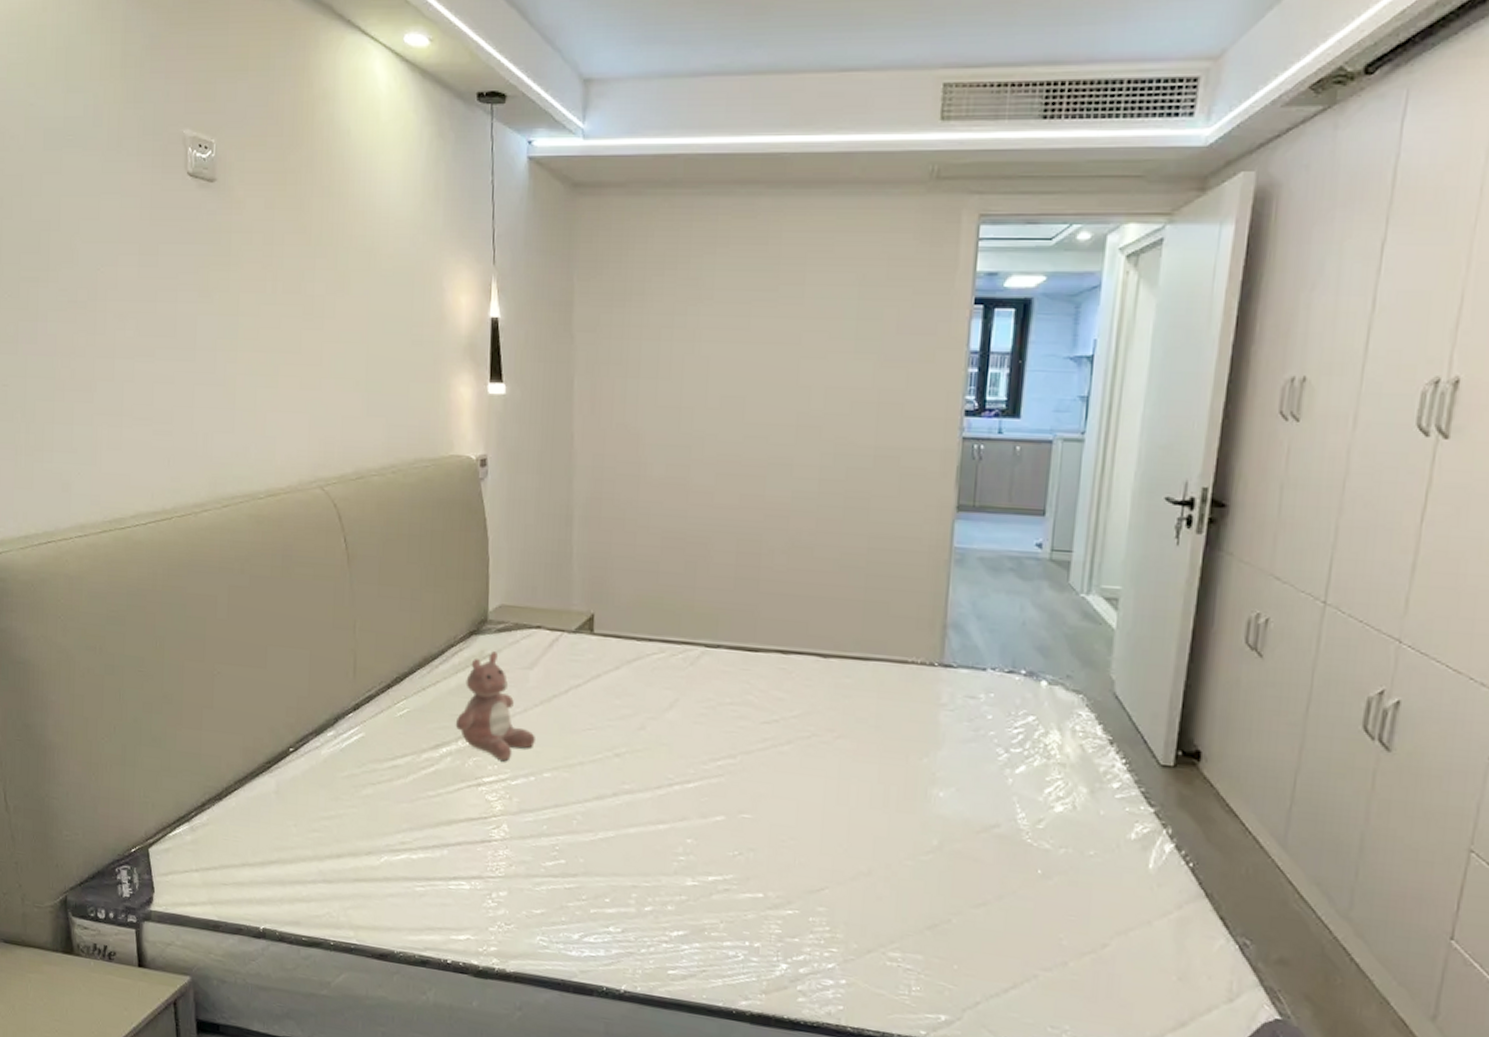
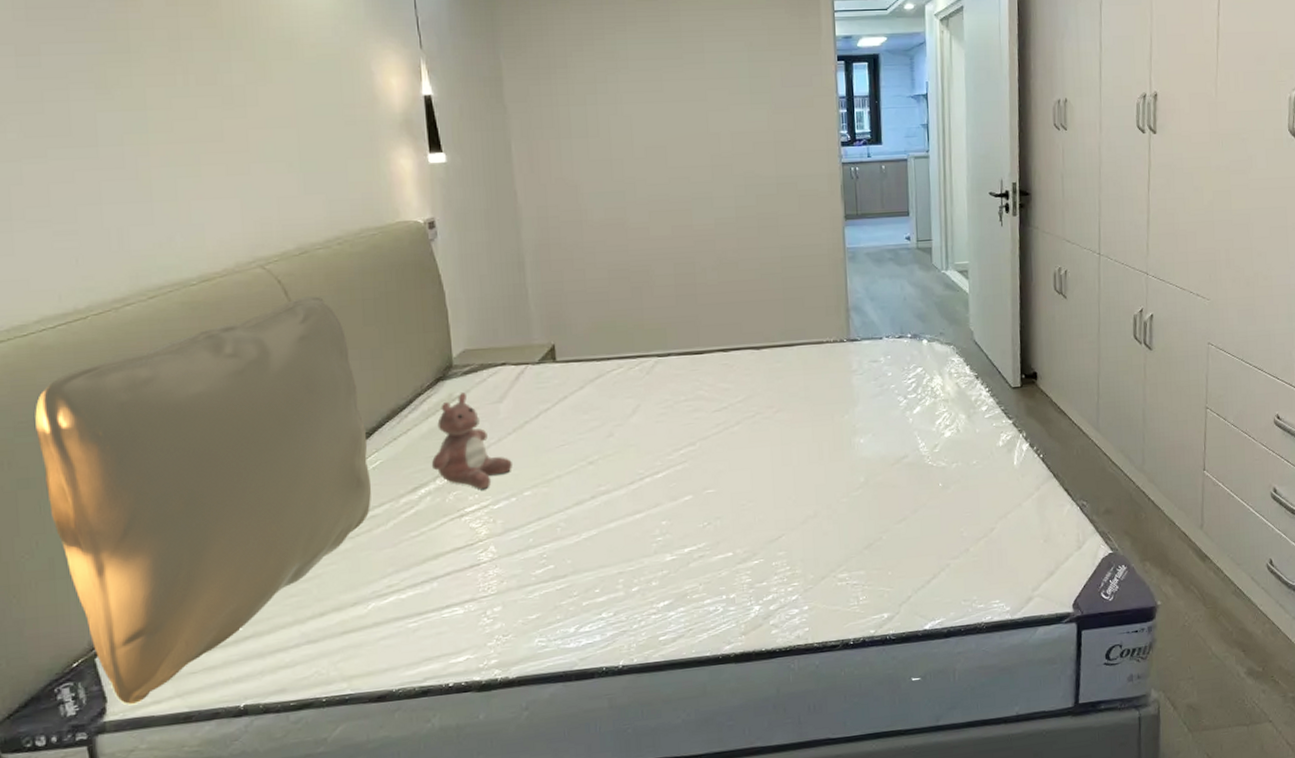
pillow: none [123,524,398,901] -> present [35,296,372,704]

